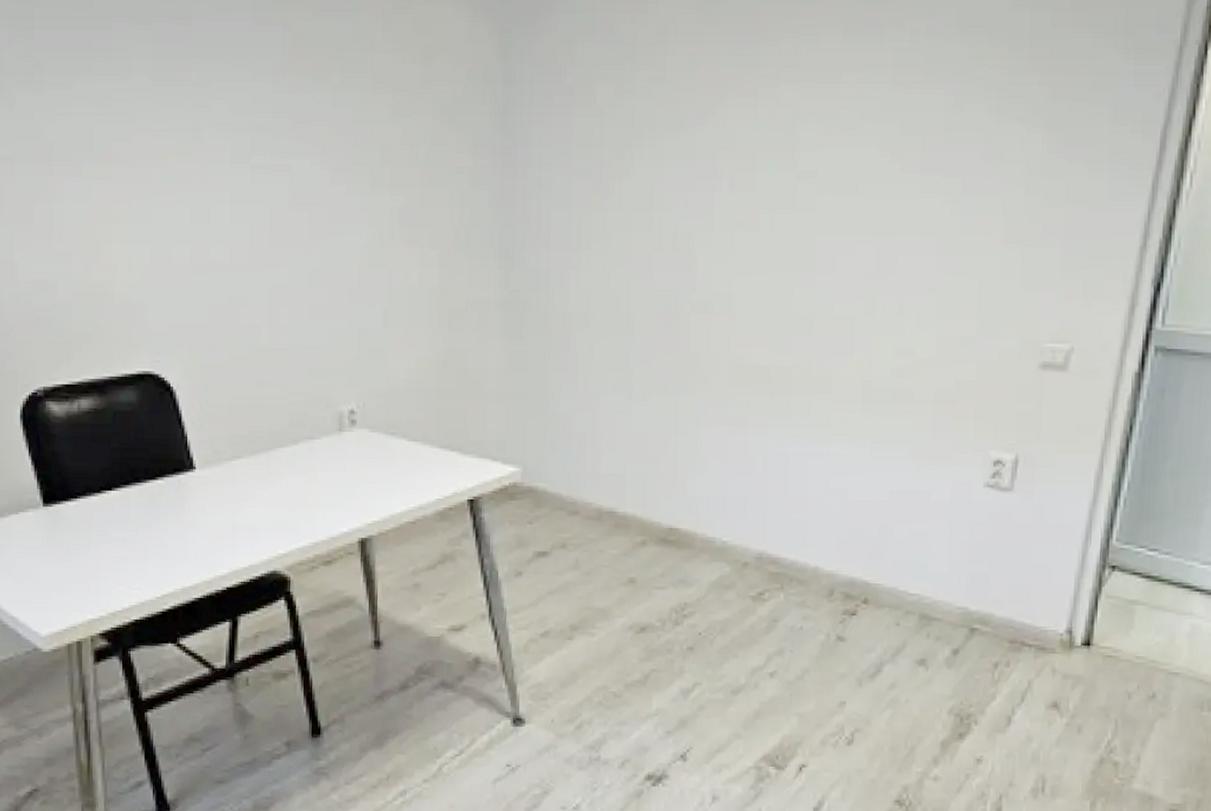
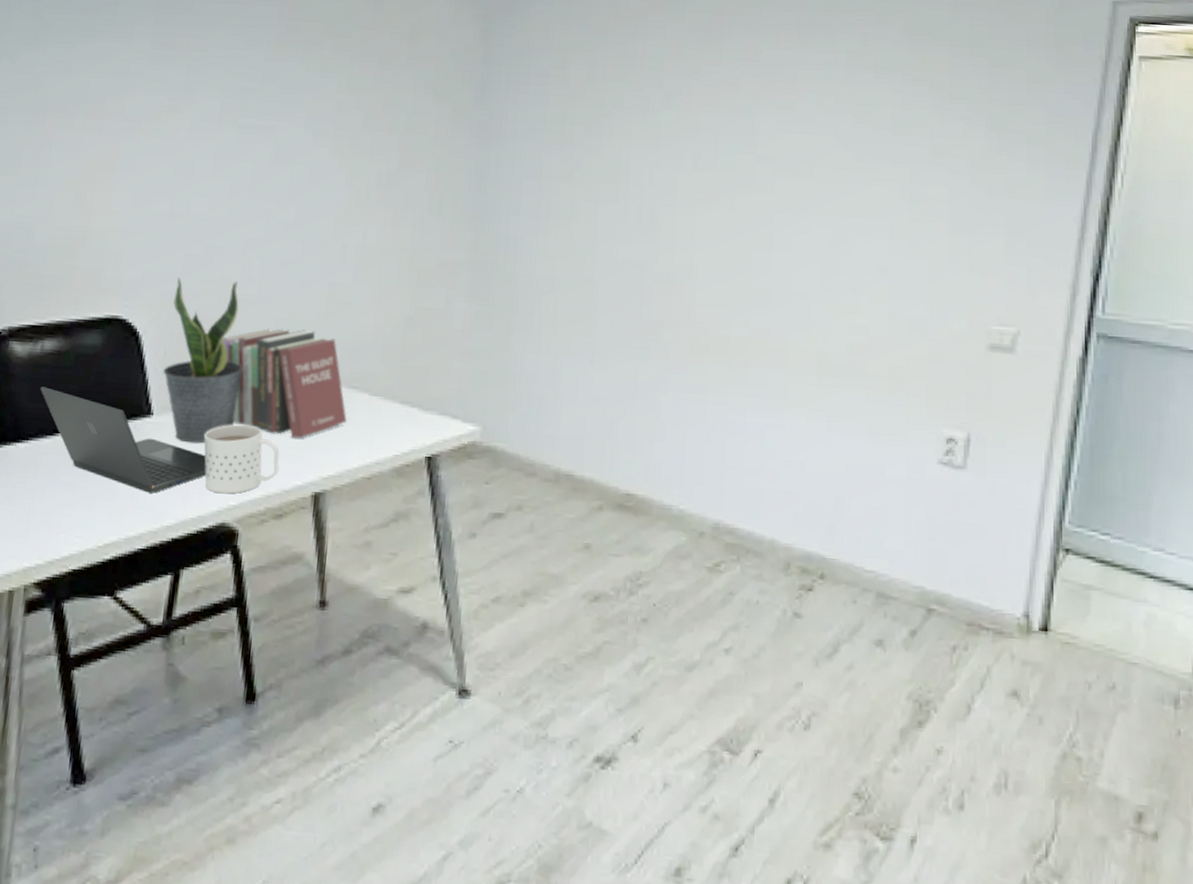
laptop: none [82,446,254,545] -> present [40,387,207,493]
potted plant: none [200,330,280,495] -> present [162,278,243,443]
mug: none [248,475,324,543] -> present [204,424,280,494]
books: none [255,377,387,486] -> present [221,328,347,438]

